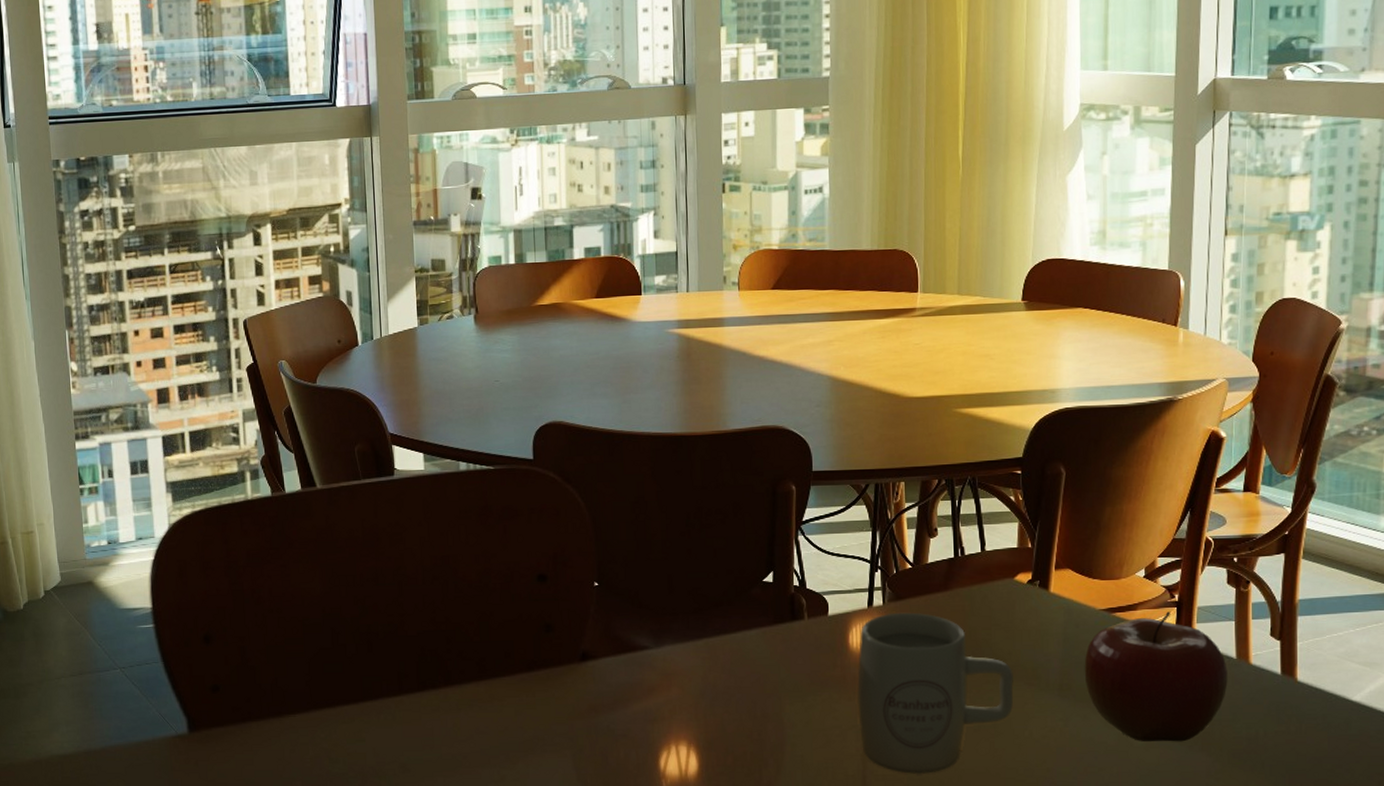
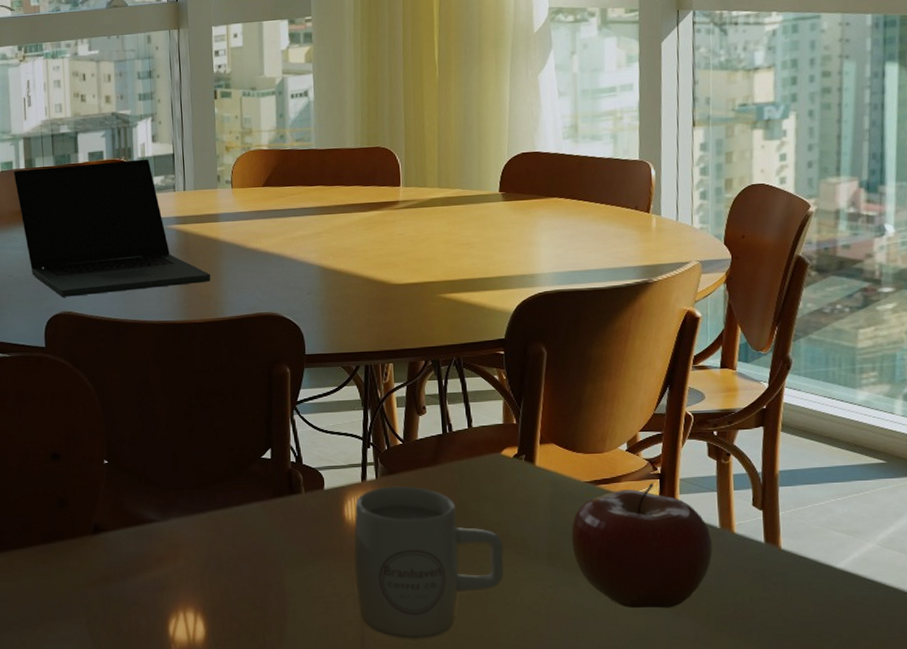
laptop: none [502,256,714,405] -> present [13,159,211,297]

